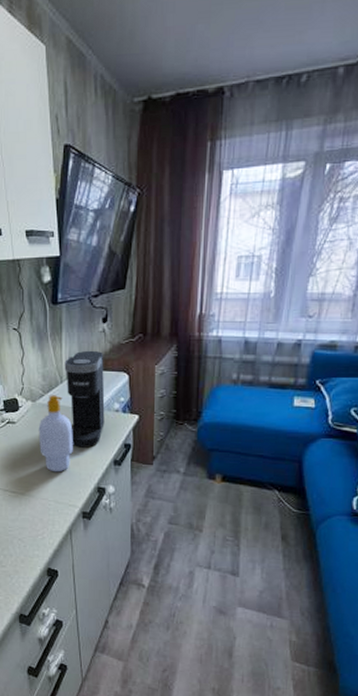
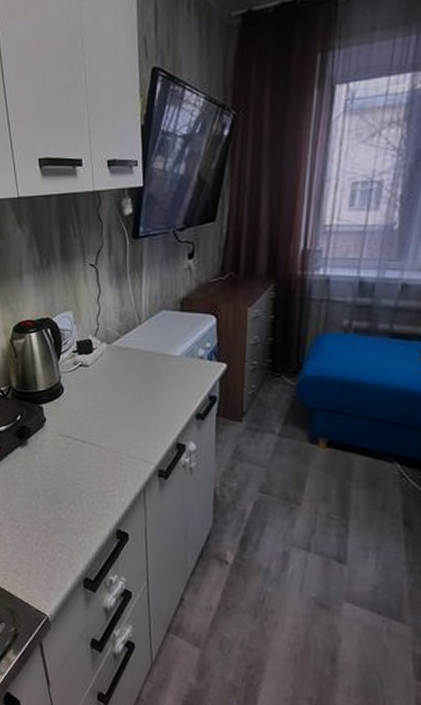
soap bottle: present [38,395,73,473] -> none [112,337,151,424]
coffee maker: present [64,350,105,448] -> none [144,289,189,398]

